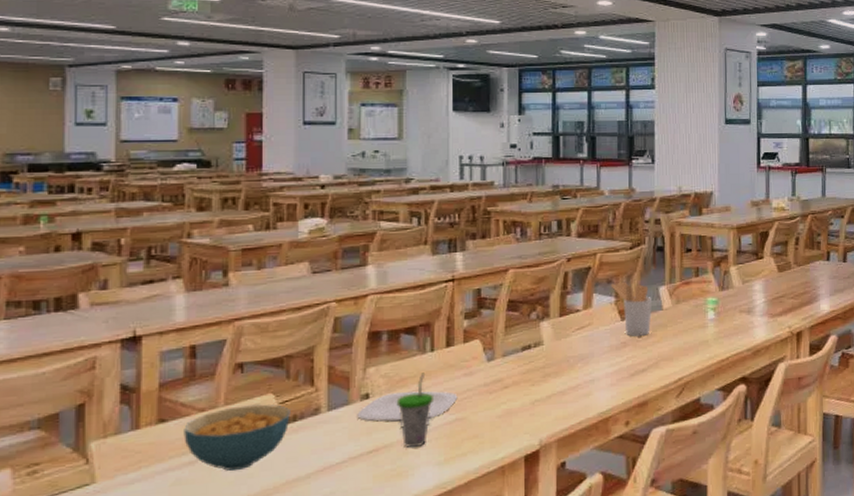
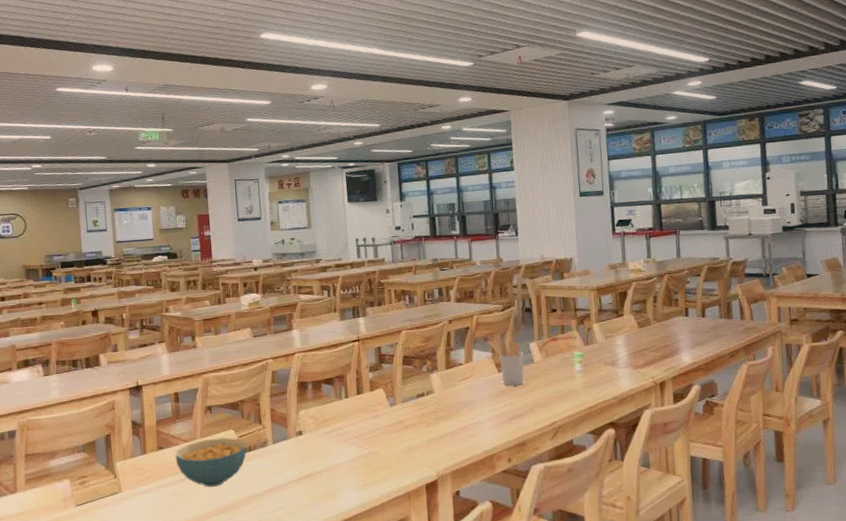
plate: present [357,391,458,423] -> none [294,429,369,454]
cup: present [396,372,433,447] -> none [322,415,350,474]

